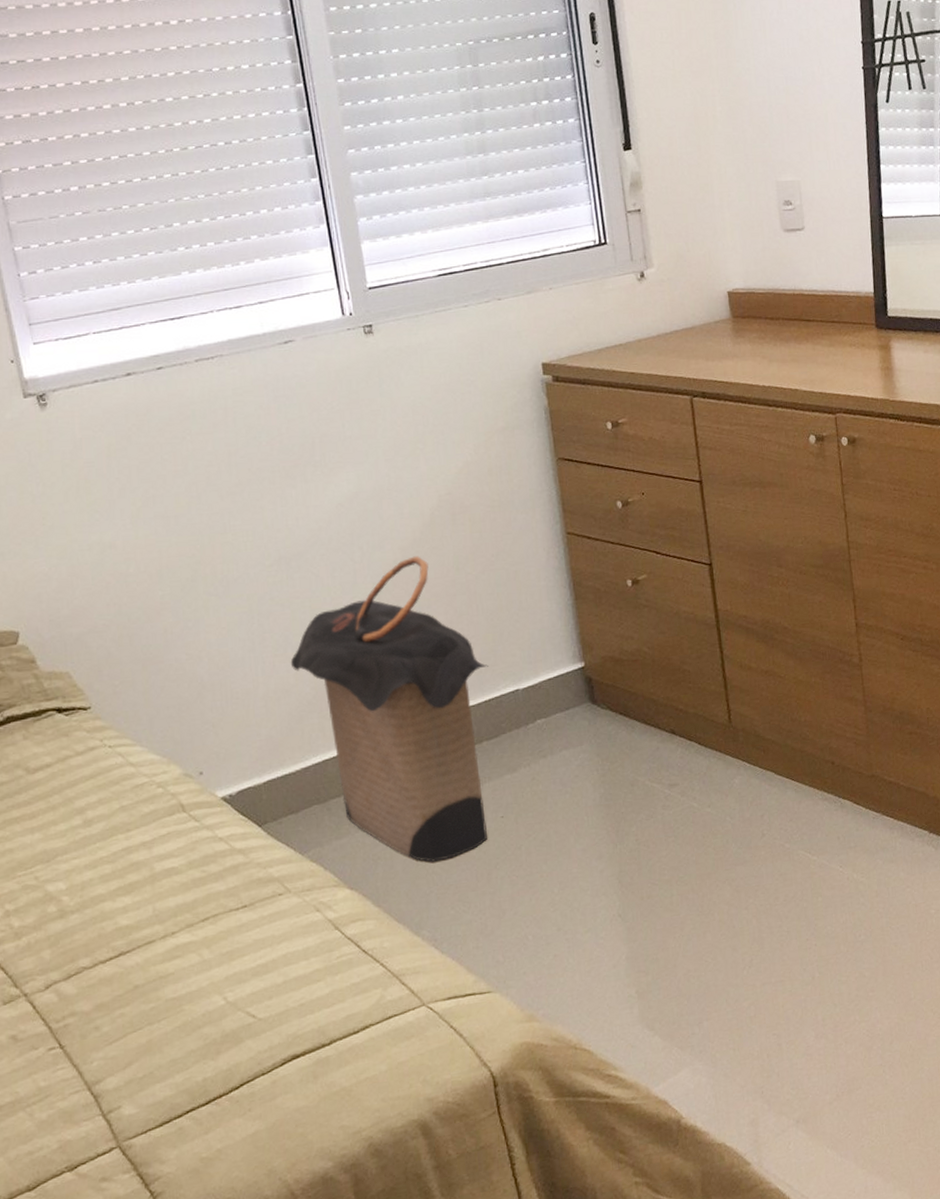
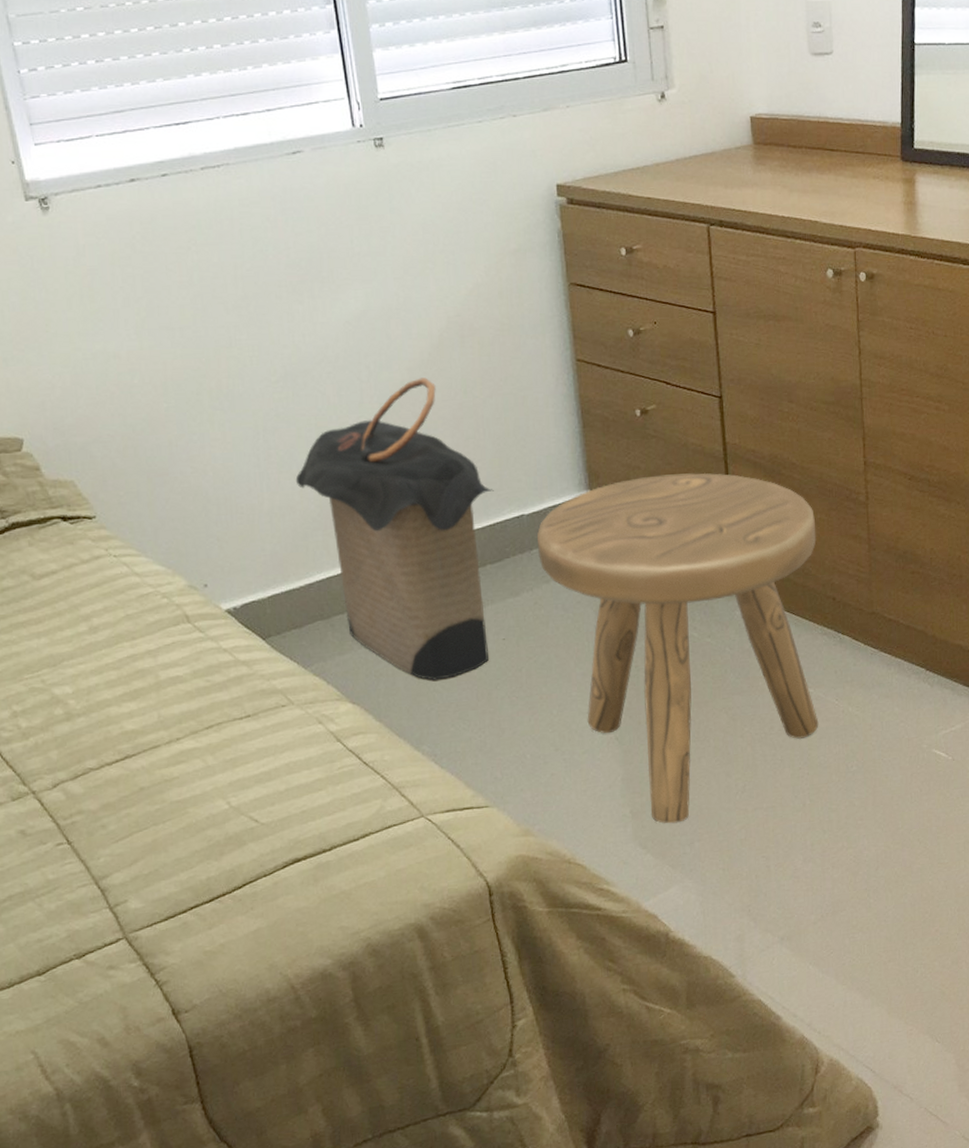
stool: none [532,640,824,1003] -> present [536,472,819,824]

